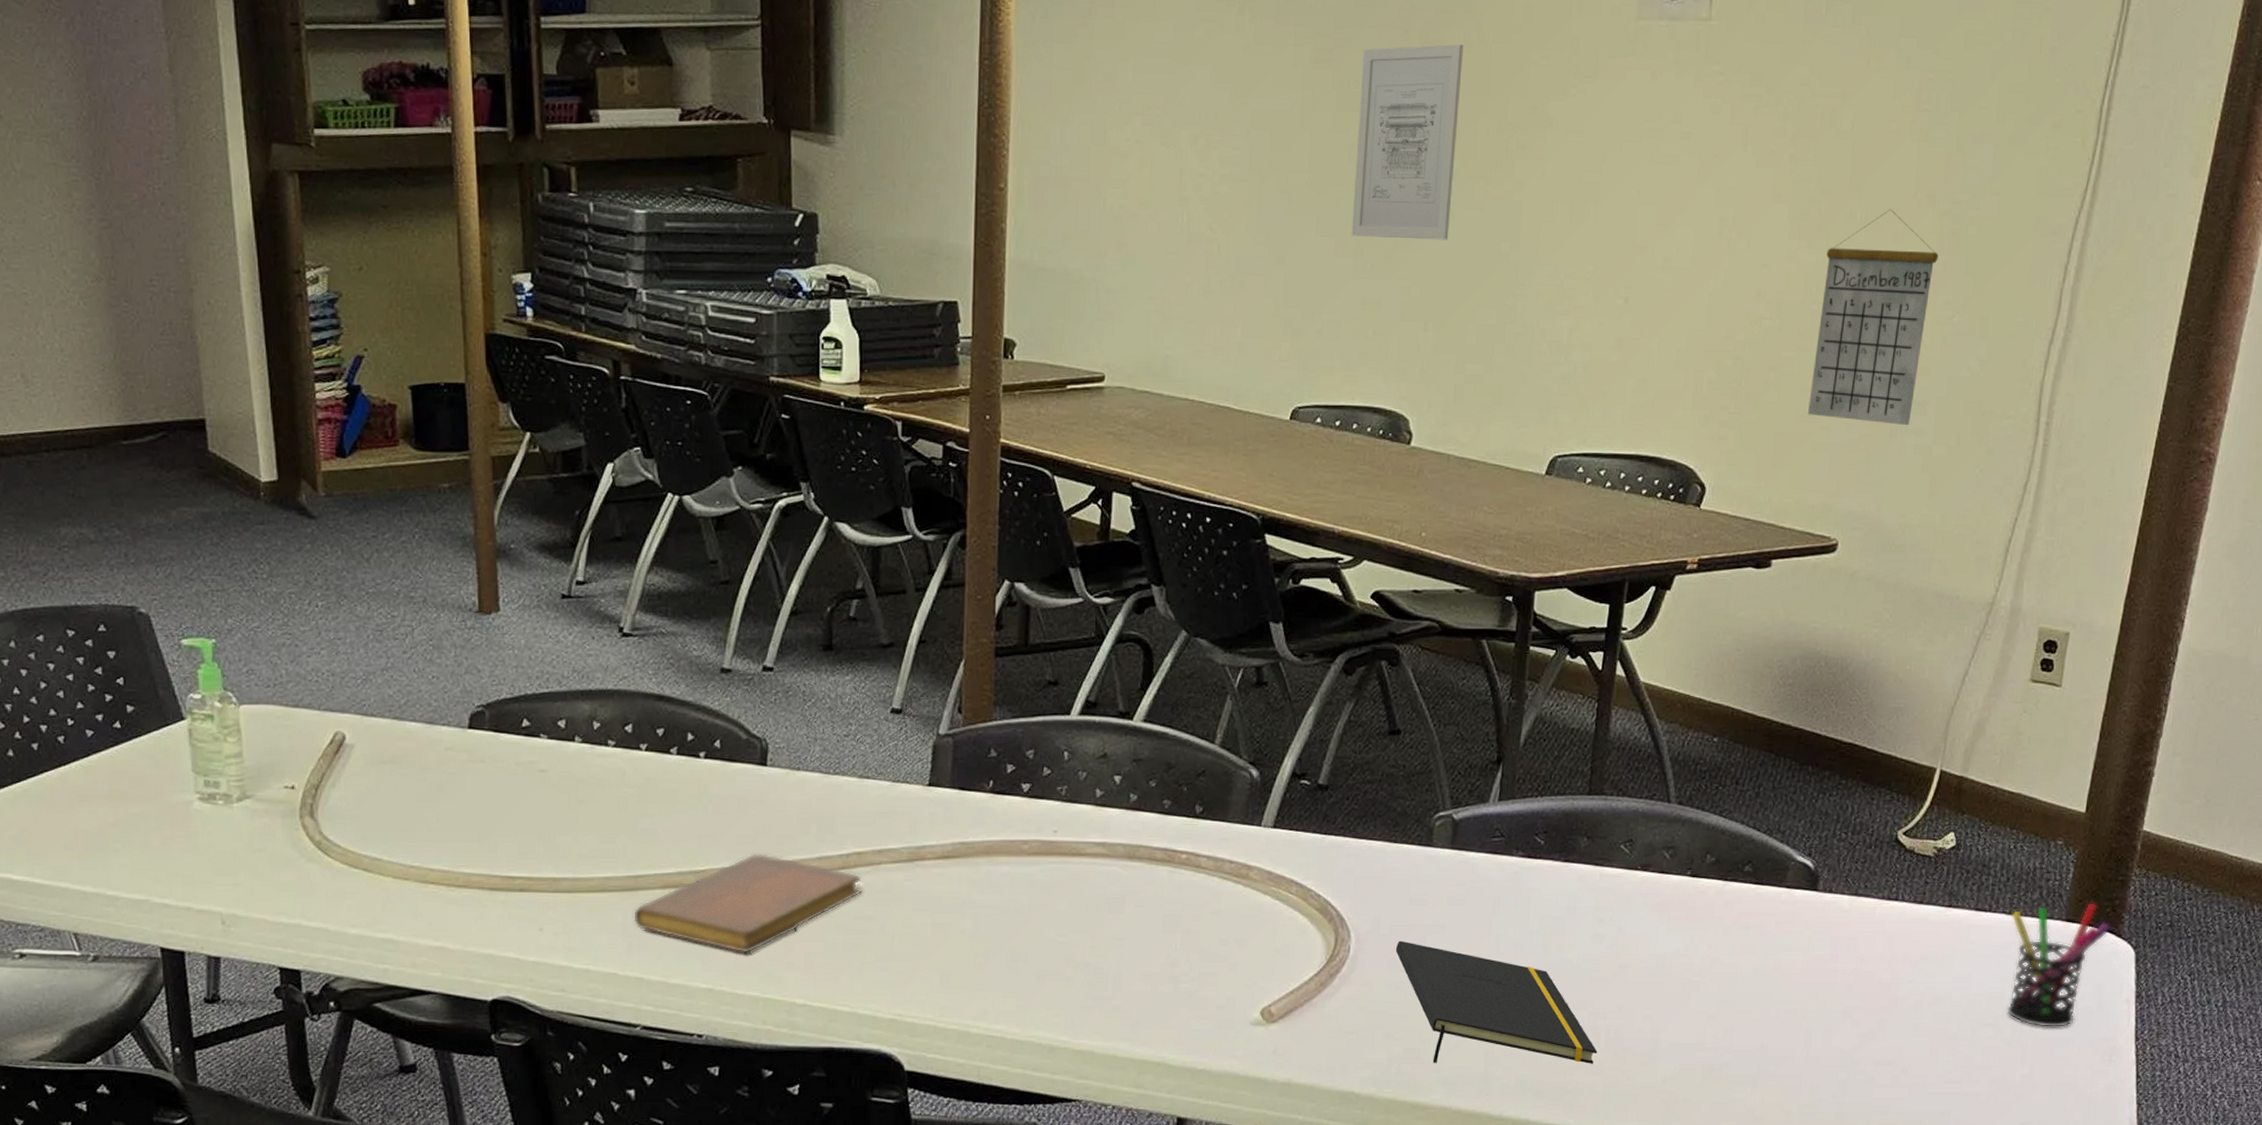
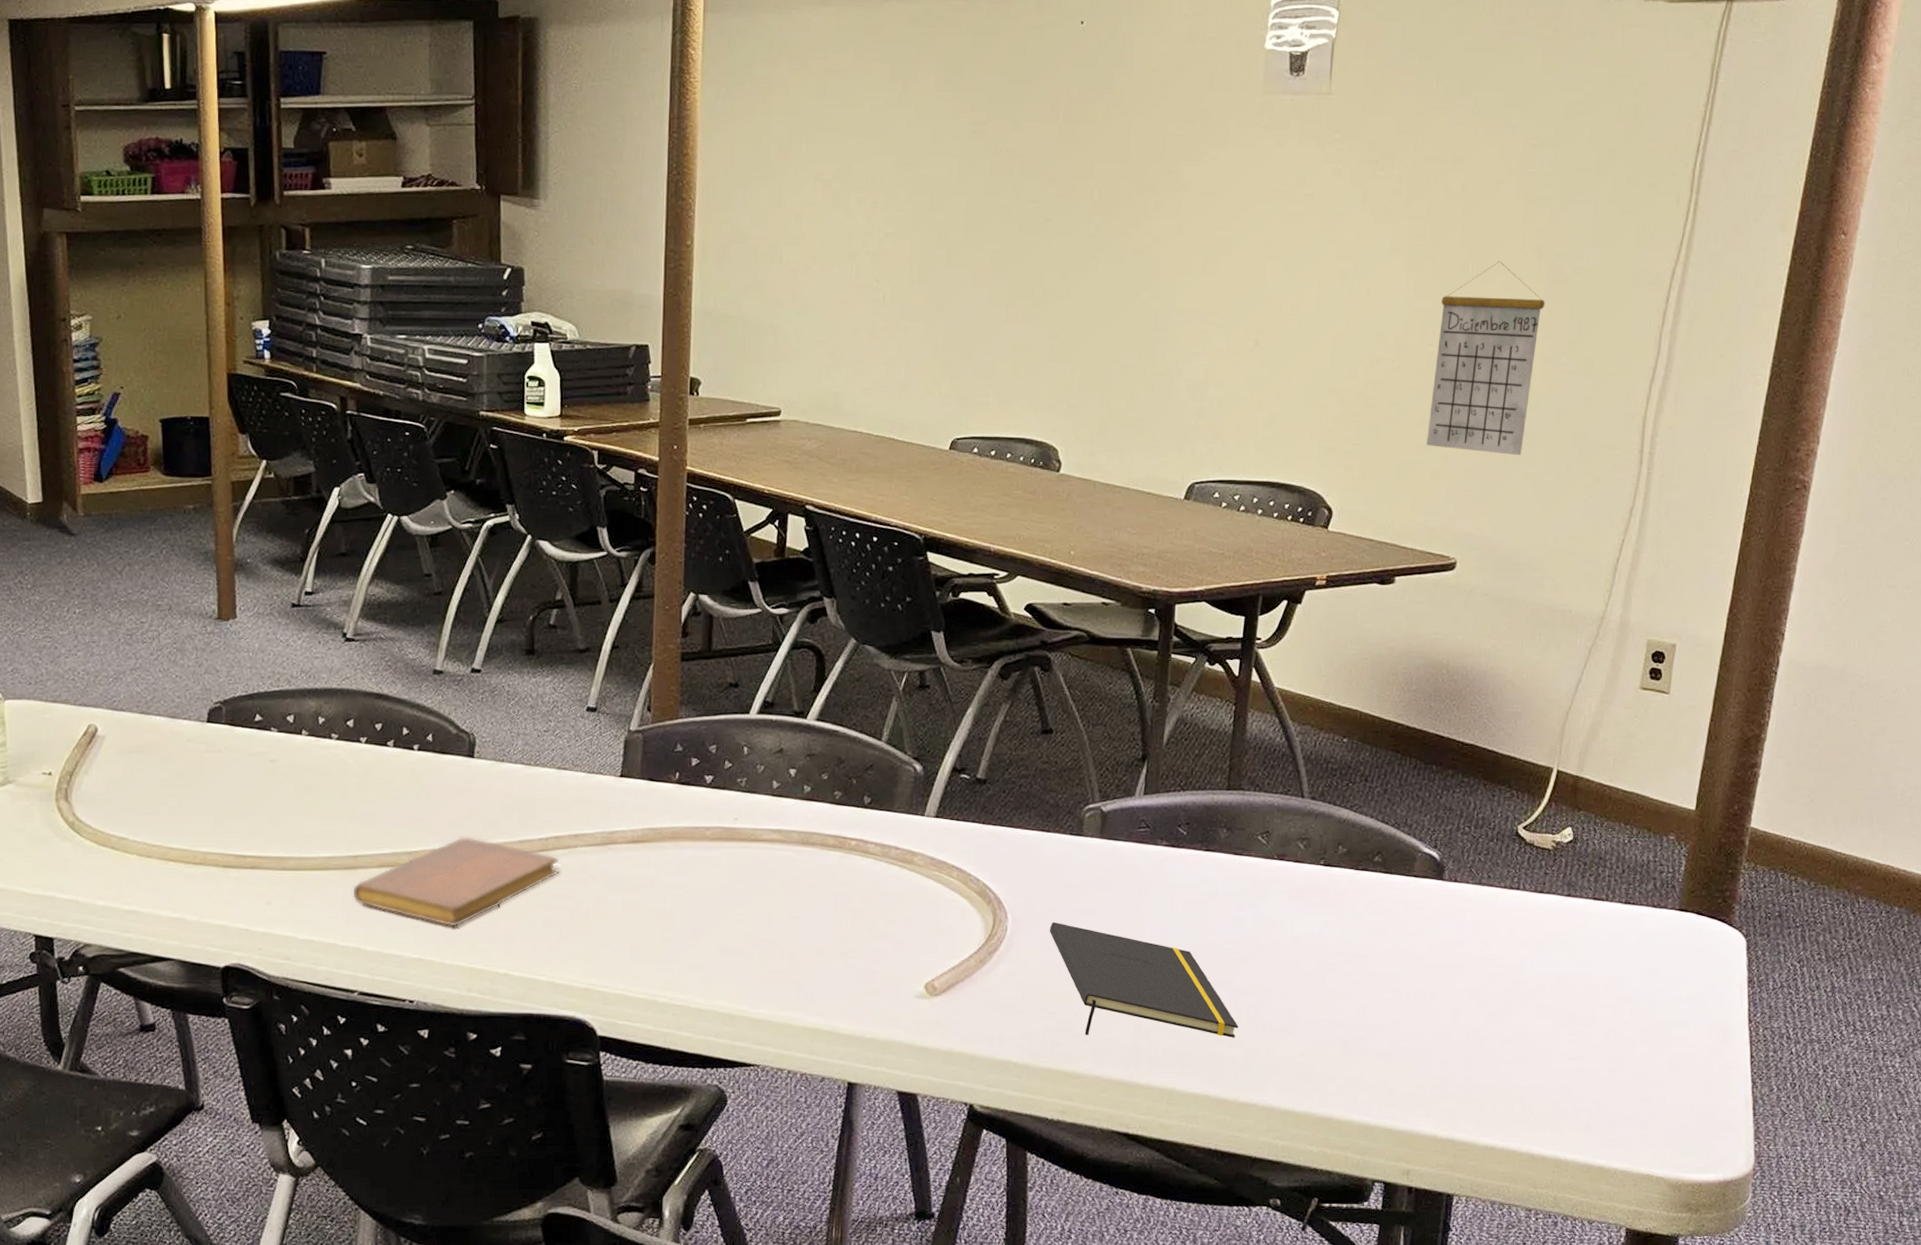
wall art: present [1351,44,1463,240] -> none [1004,117,1105,290]
pen holder: present [2007,902,2110,1028] -> none [1625,893,1722,1010]

